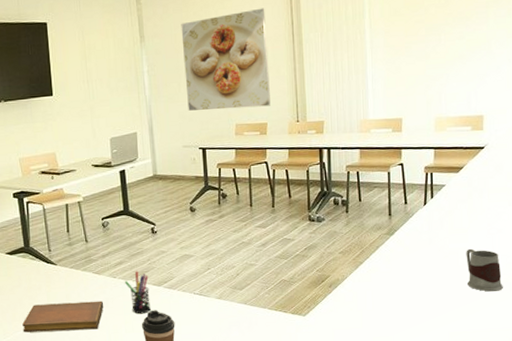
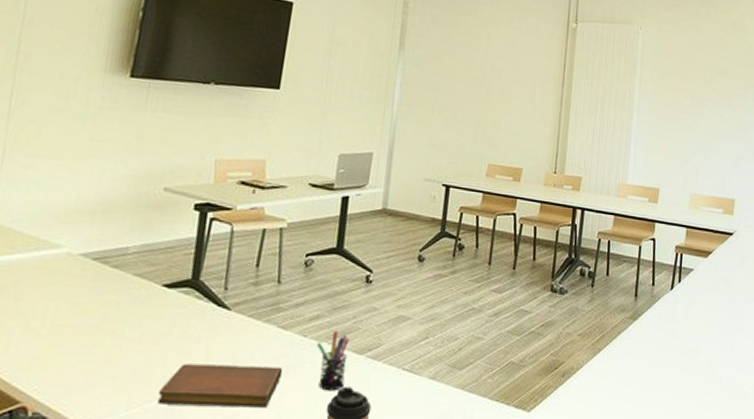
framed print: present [181,8,270,111] -> none [438,38,539,150]
mug: present [466,248,503,292] -> none [705,345,739,399]

